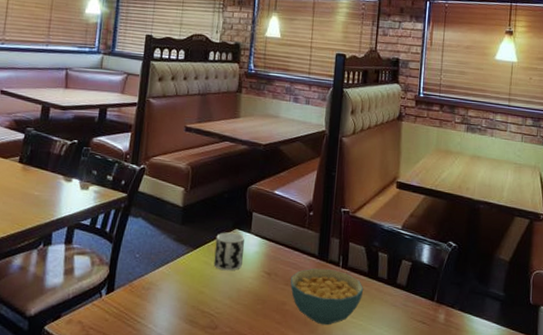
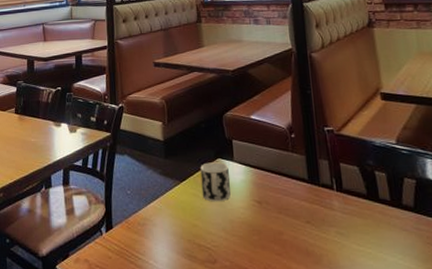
cereal bowl: present [290,268,364,326] -> none [282,194,366,255]

